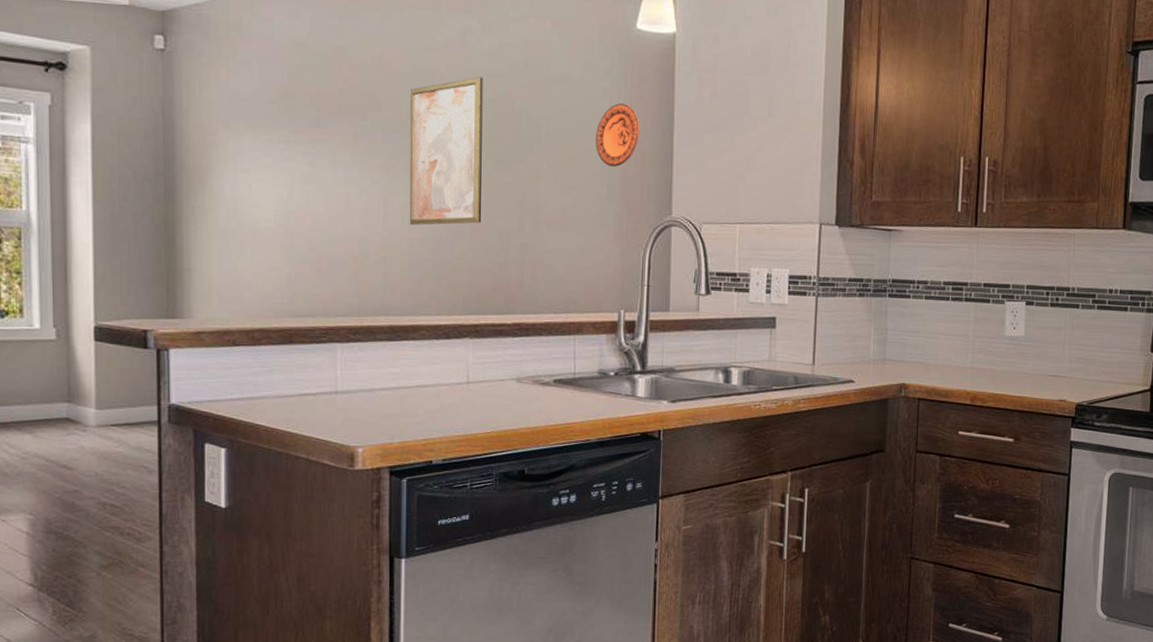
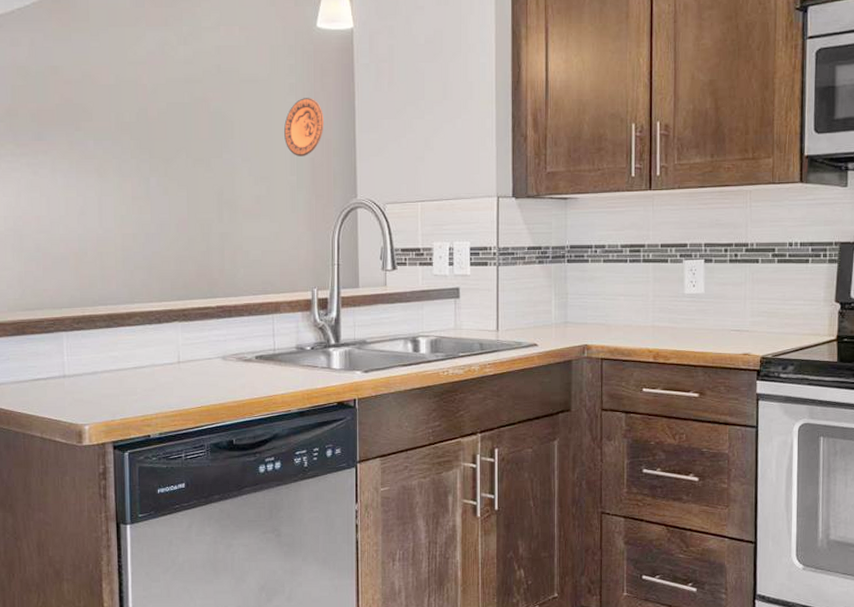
wall art: present [409,77,483,225] -> none [117,84,185,222]

